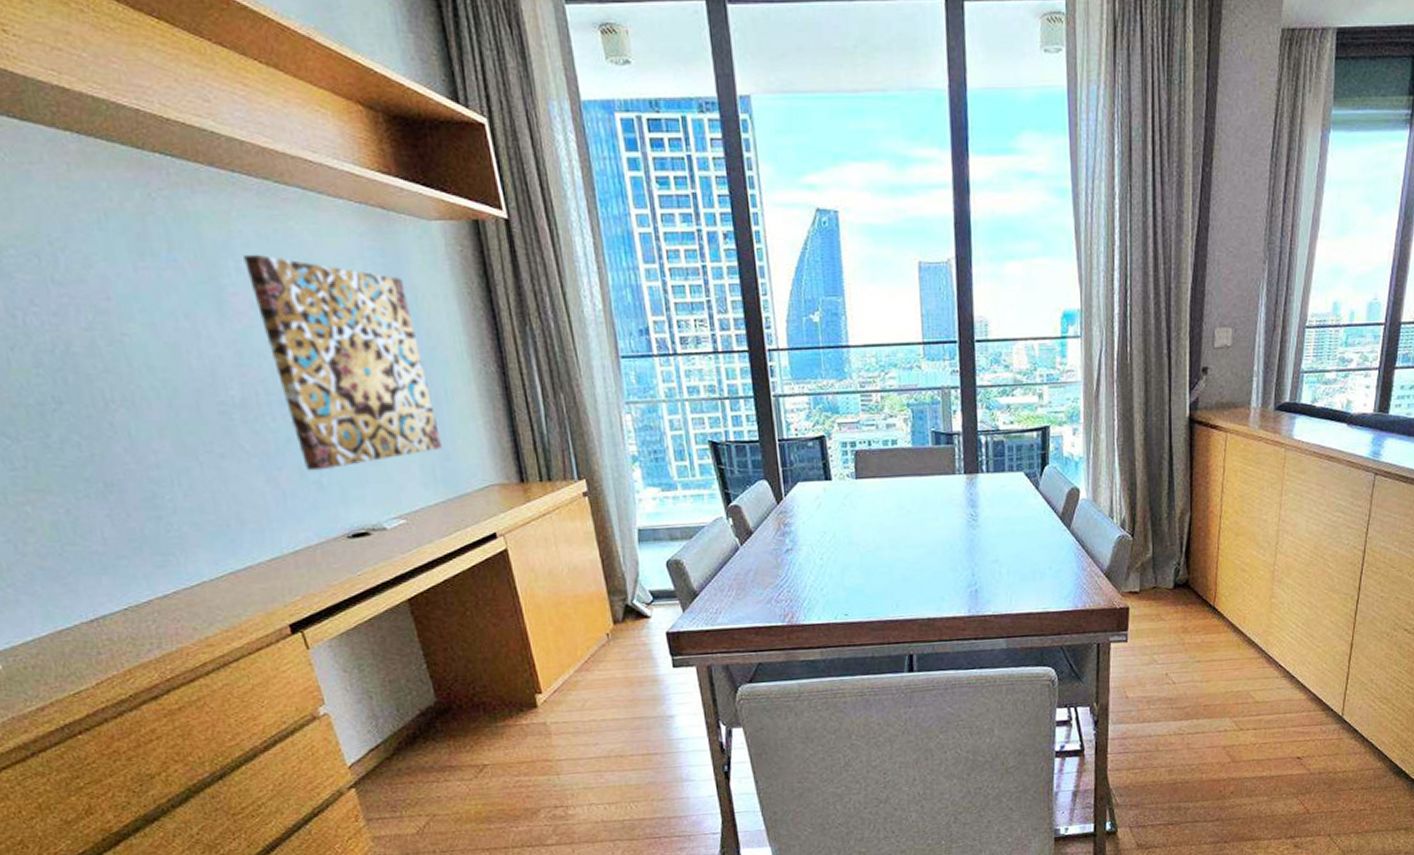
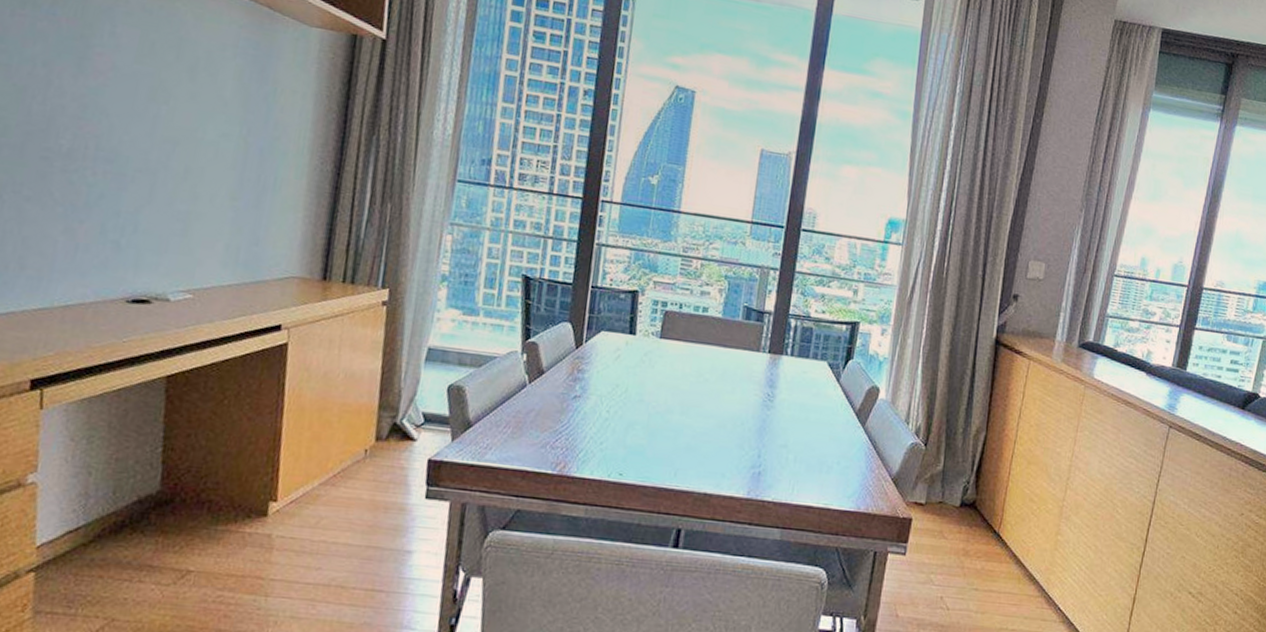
wall art: present [243,255,442,471] -> none [108,23,267,234]

